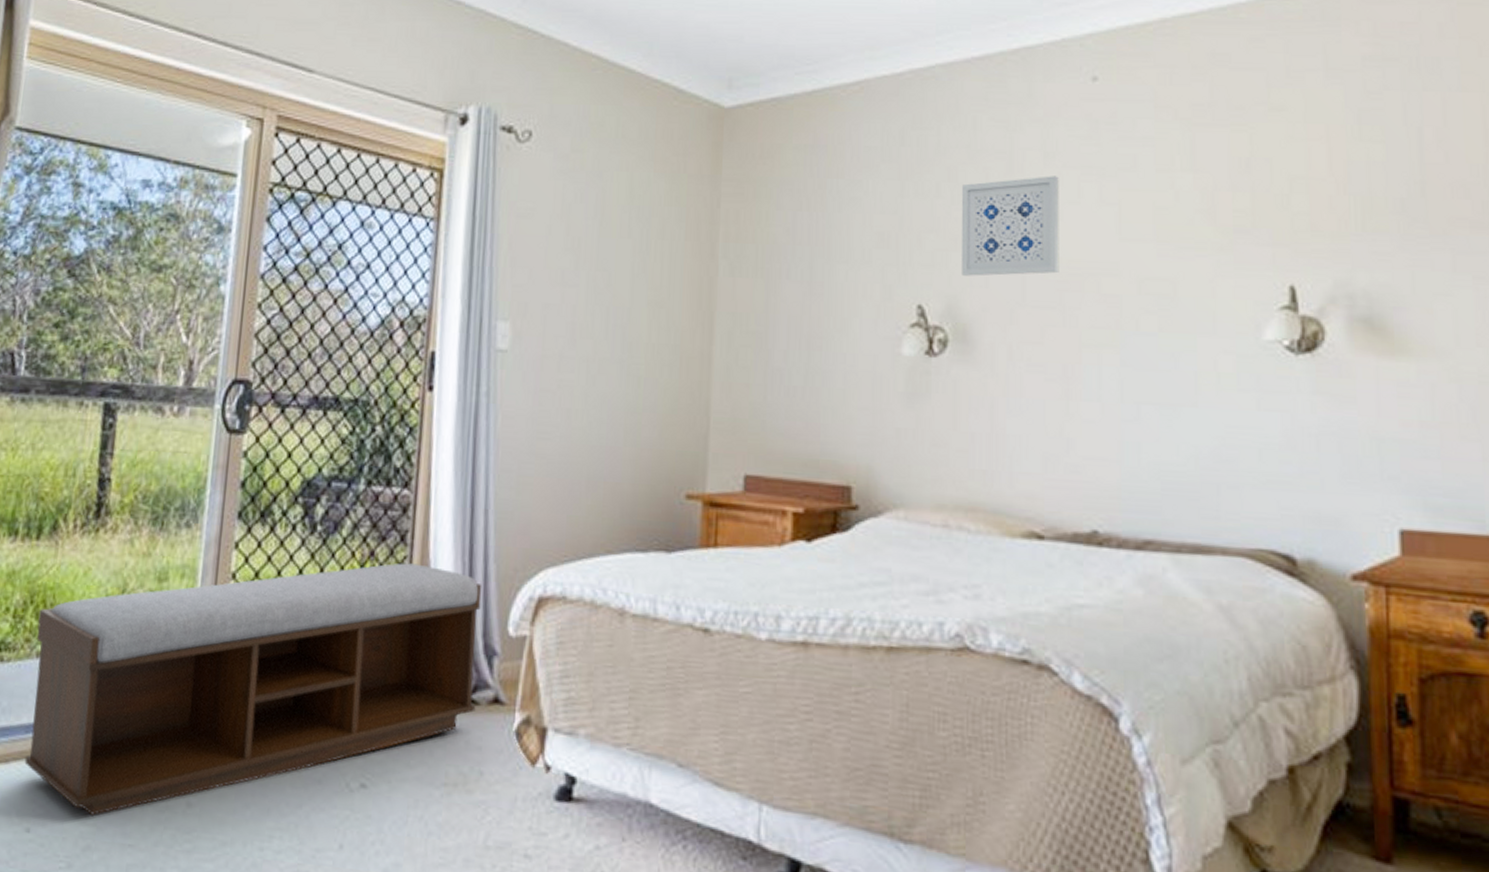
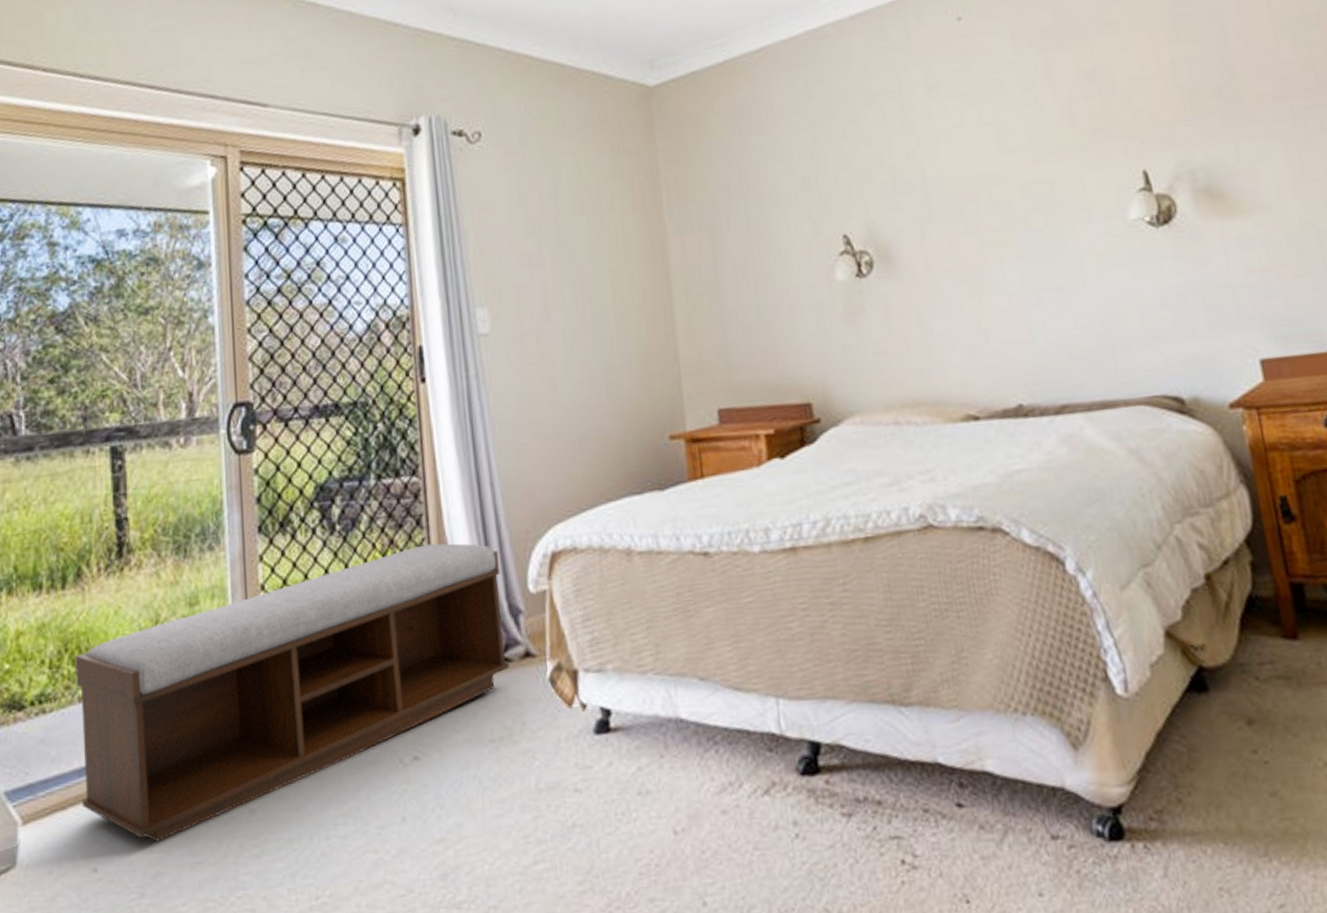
wall art: present [961,176,1059,276] -> none [863,106,956,204]

